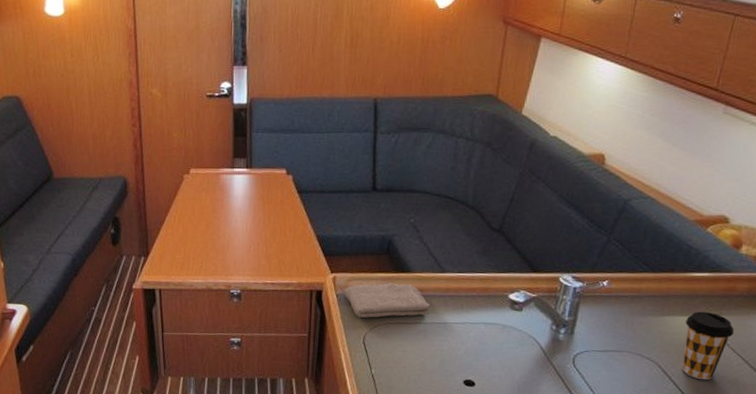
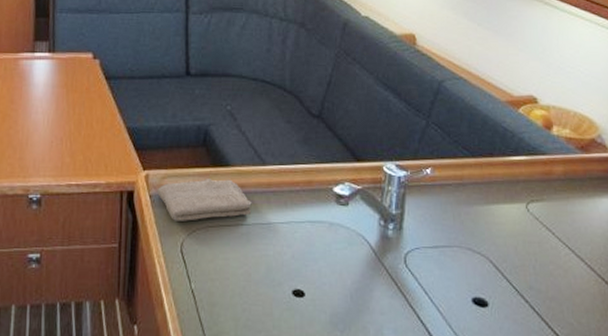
coffee cup: present [682,311,734,380] -> none [510,198,557,275]

